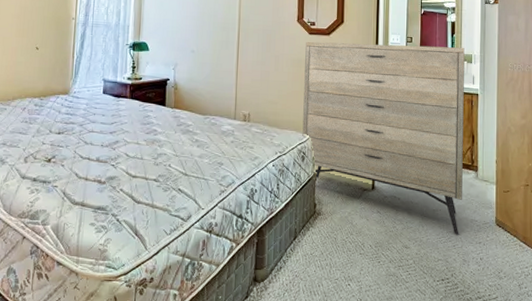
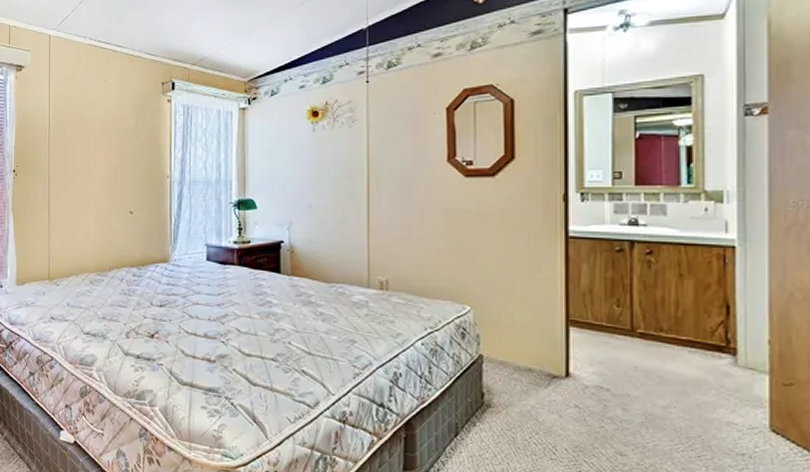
dresser: present [302,41,465,235] -> none [461,180,711,442]

